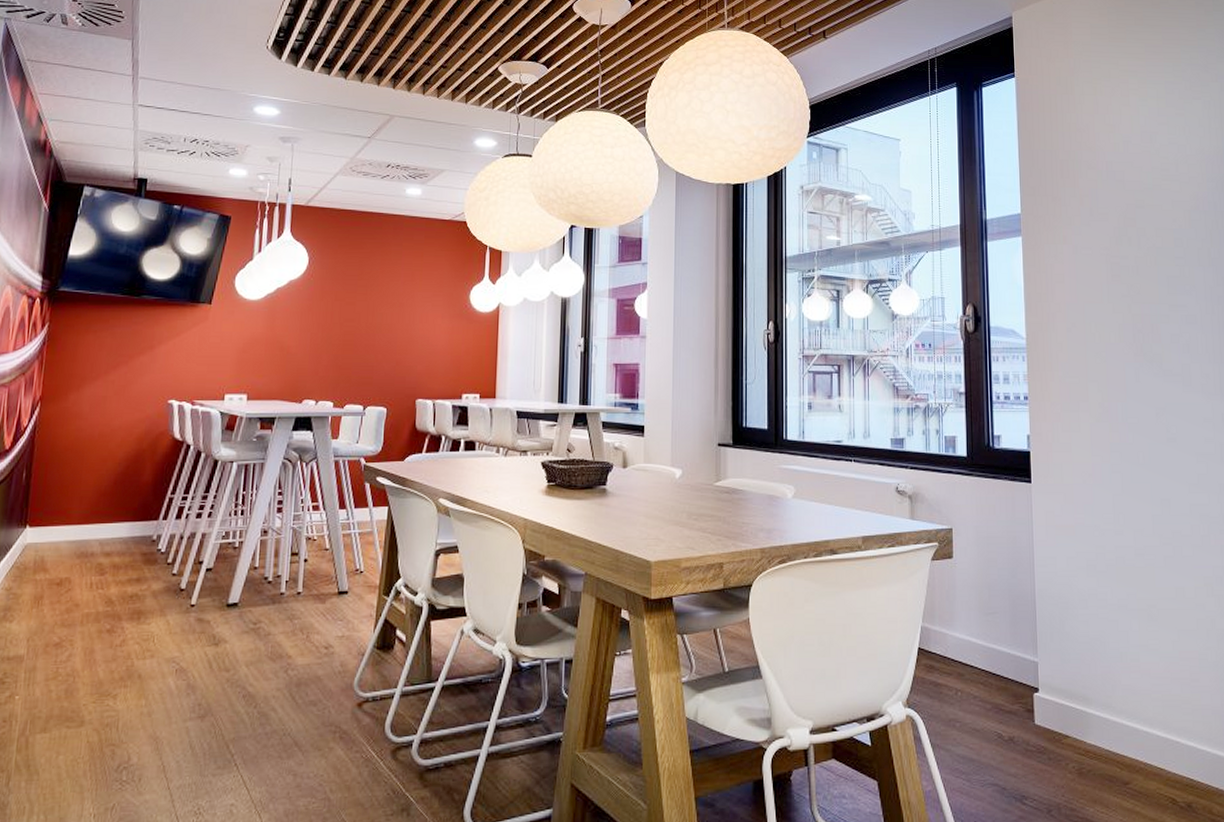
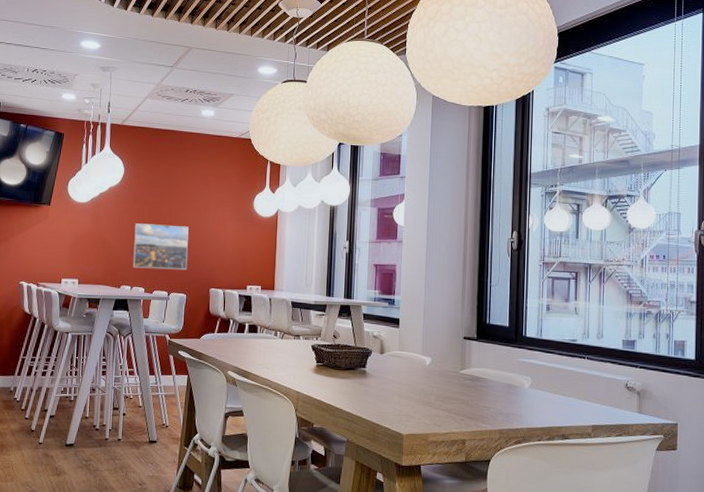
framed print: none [318,323,390,378] -> present [133,223,189,269]

